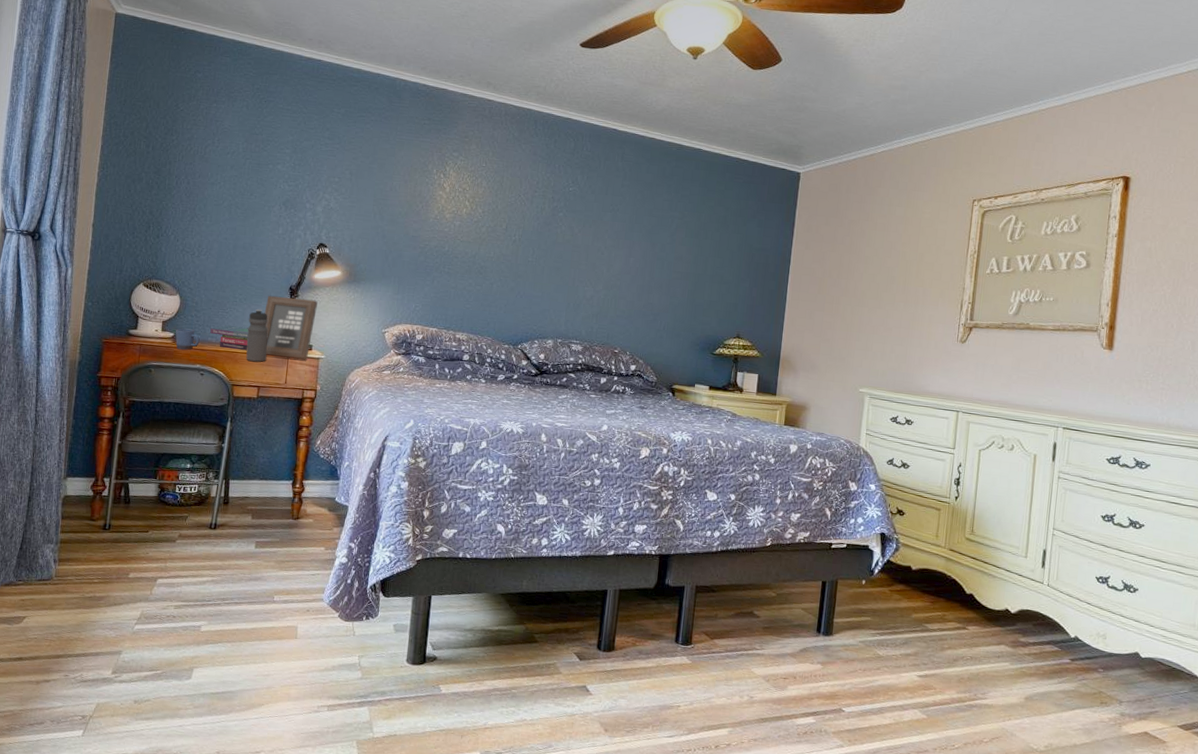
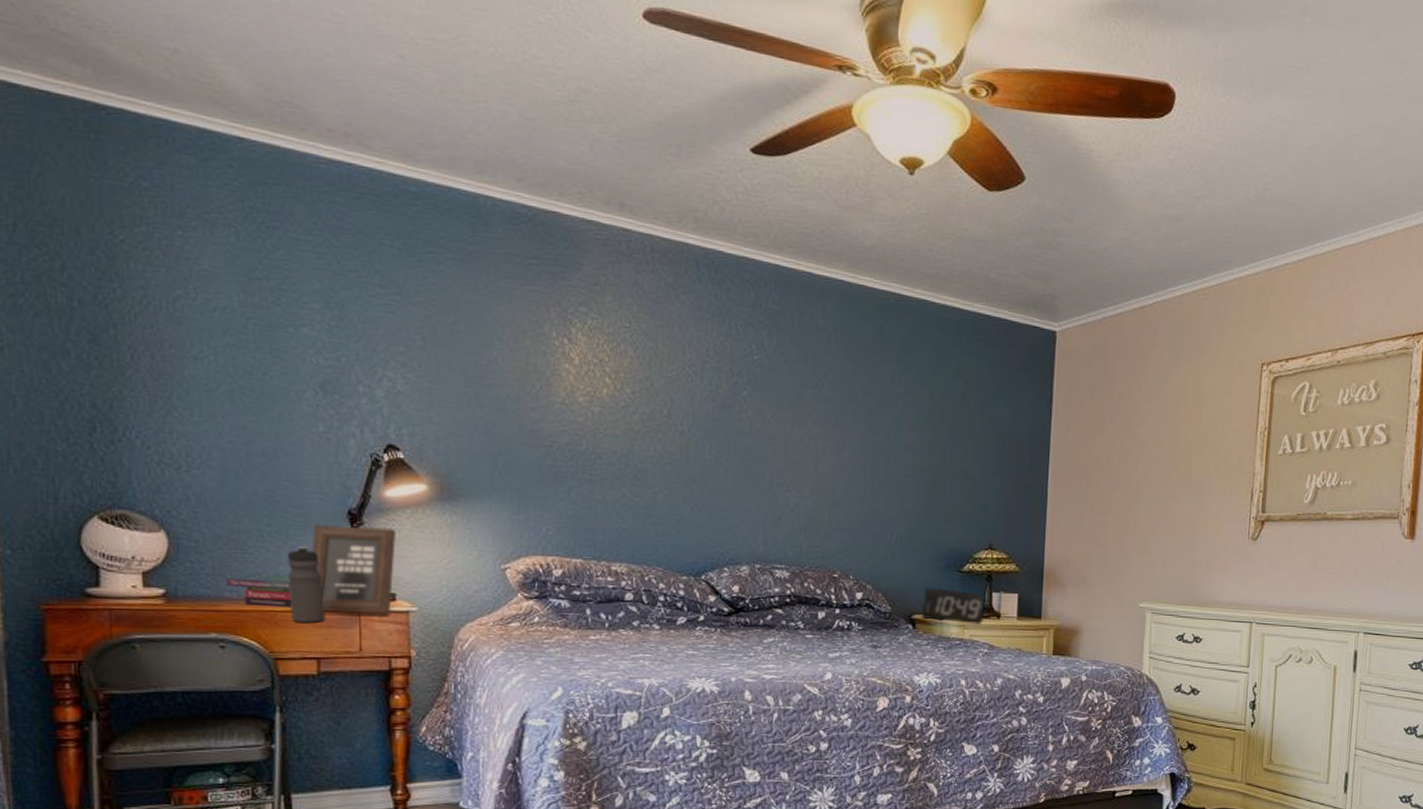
mug: present [175,328,200,351] -> none [168,581,211,614]
alarm clock: none [680,364,732,397] -> present [921,587,986,626]

